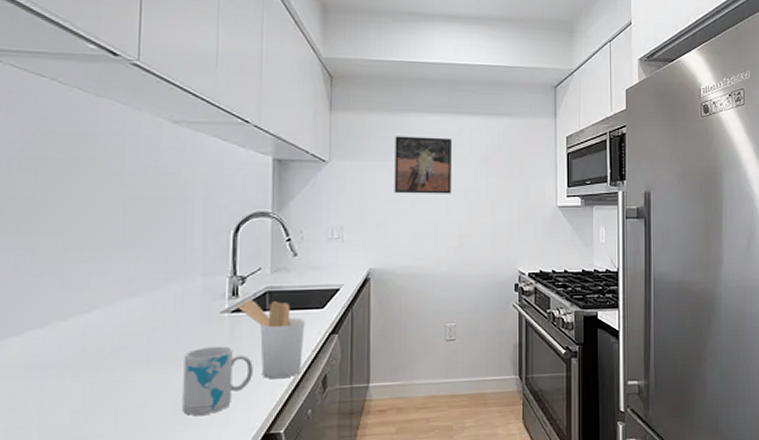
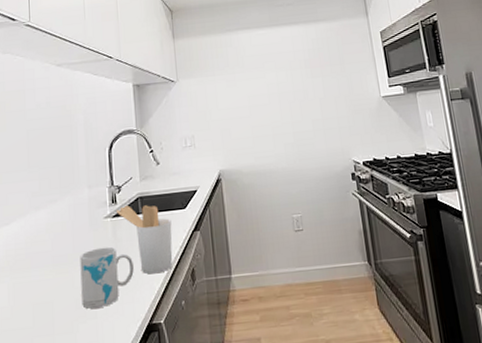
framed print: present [394,136,451,194] -> none [228,47,282,102]

